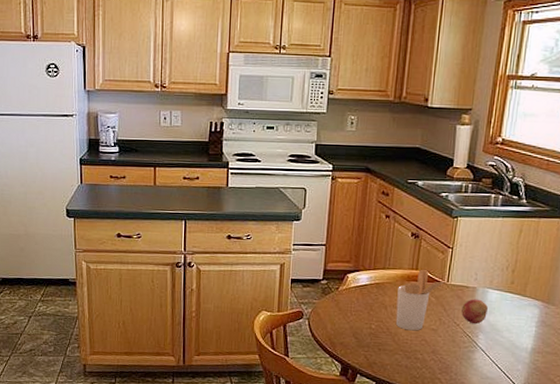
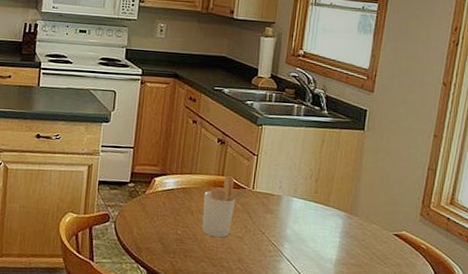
fruit: present [461,299,488,325] -> none [267,207,292,233]

